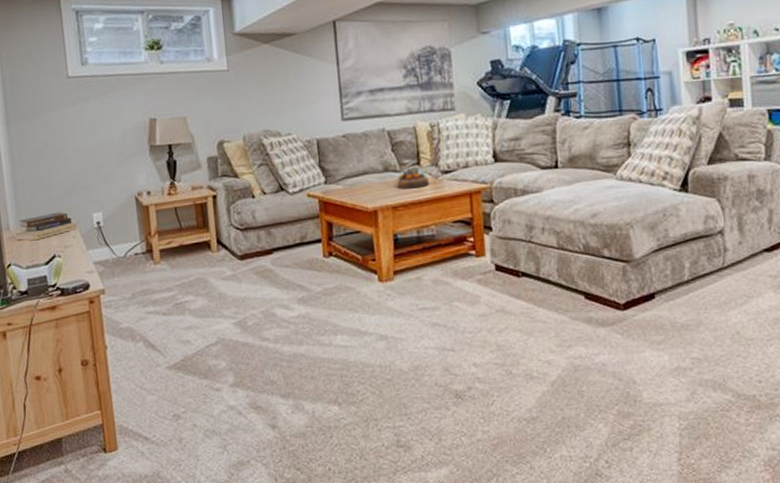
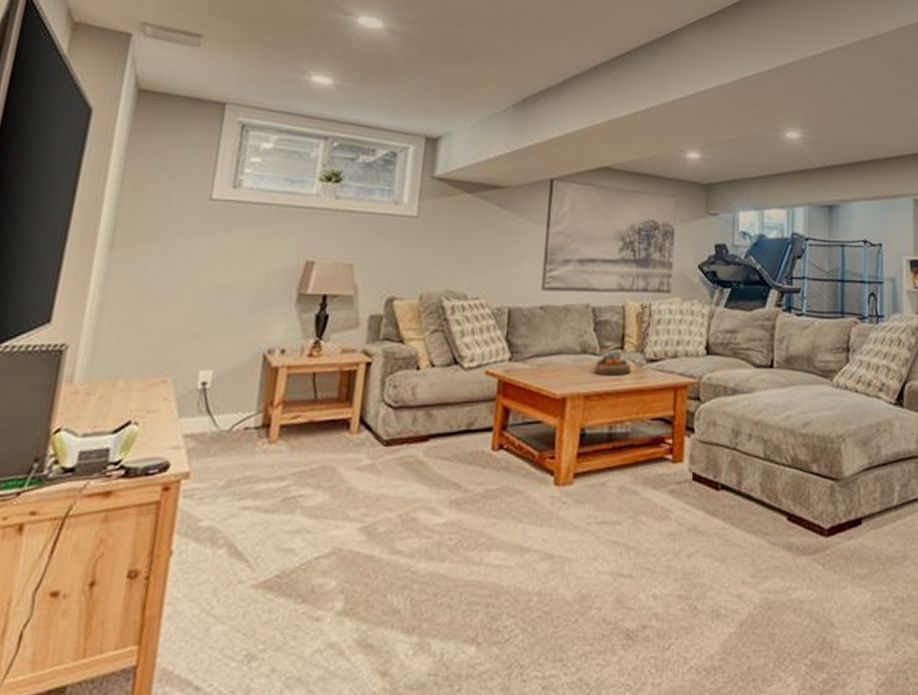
books: present [15,212,78,241] -> none [78,365,174,400]

